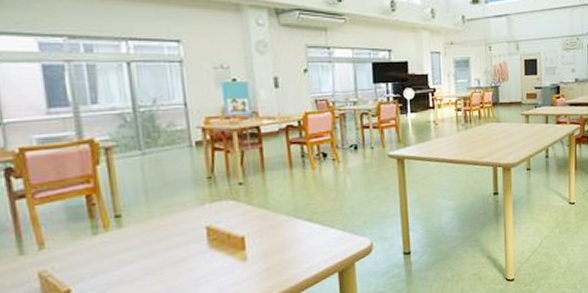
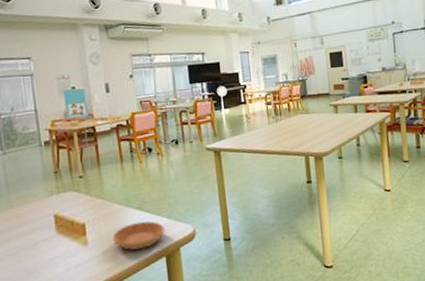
saucer: none [277,234,338,266] -> present [112,221,165,251]

